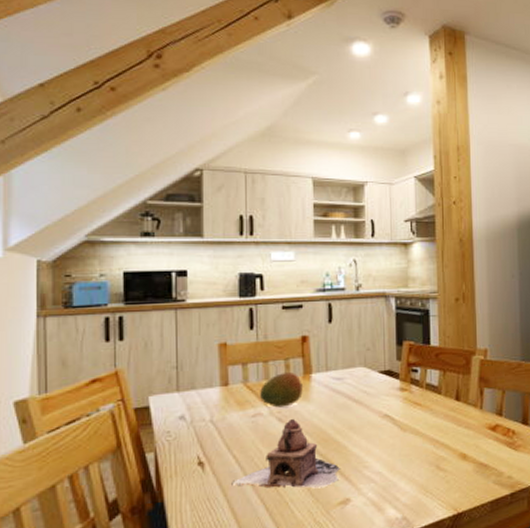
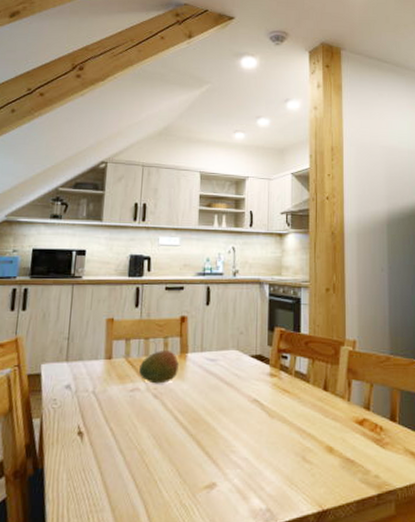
teapot: present [231,418,340,489] -> none [106,395,208,469]

